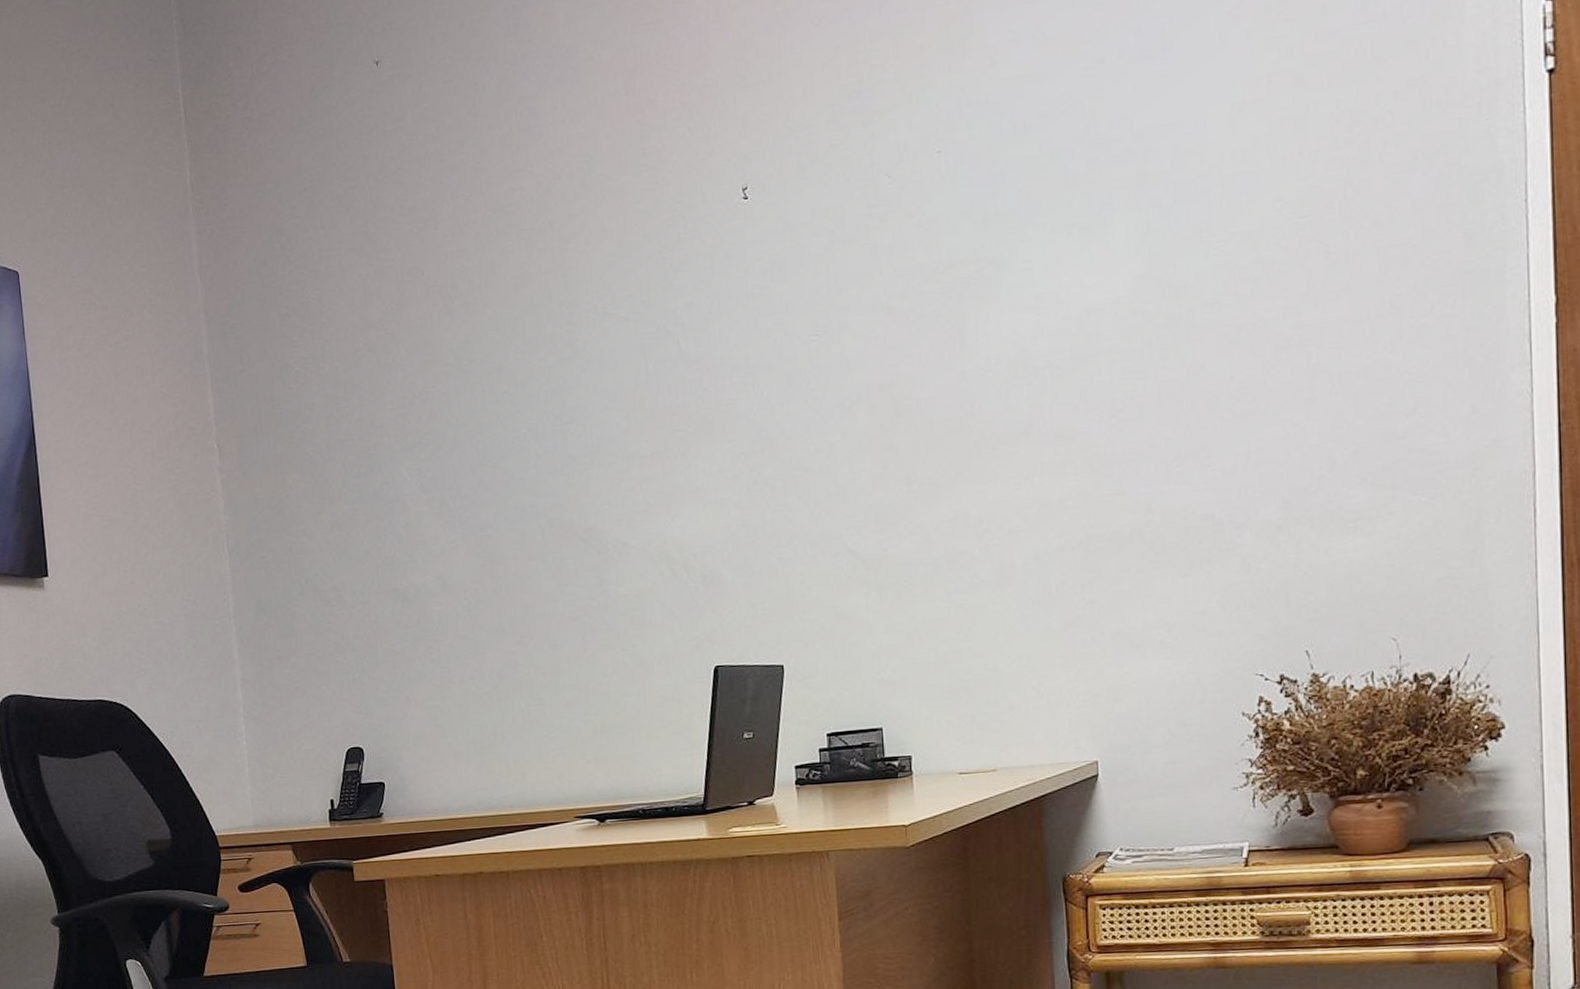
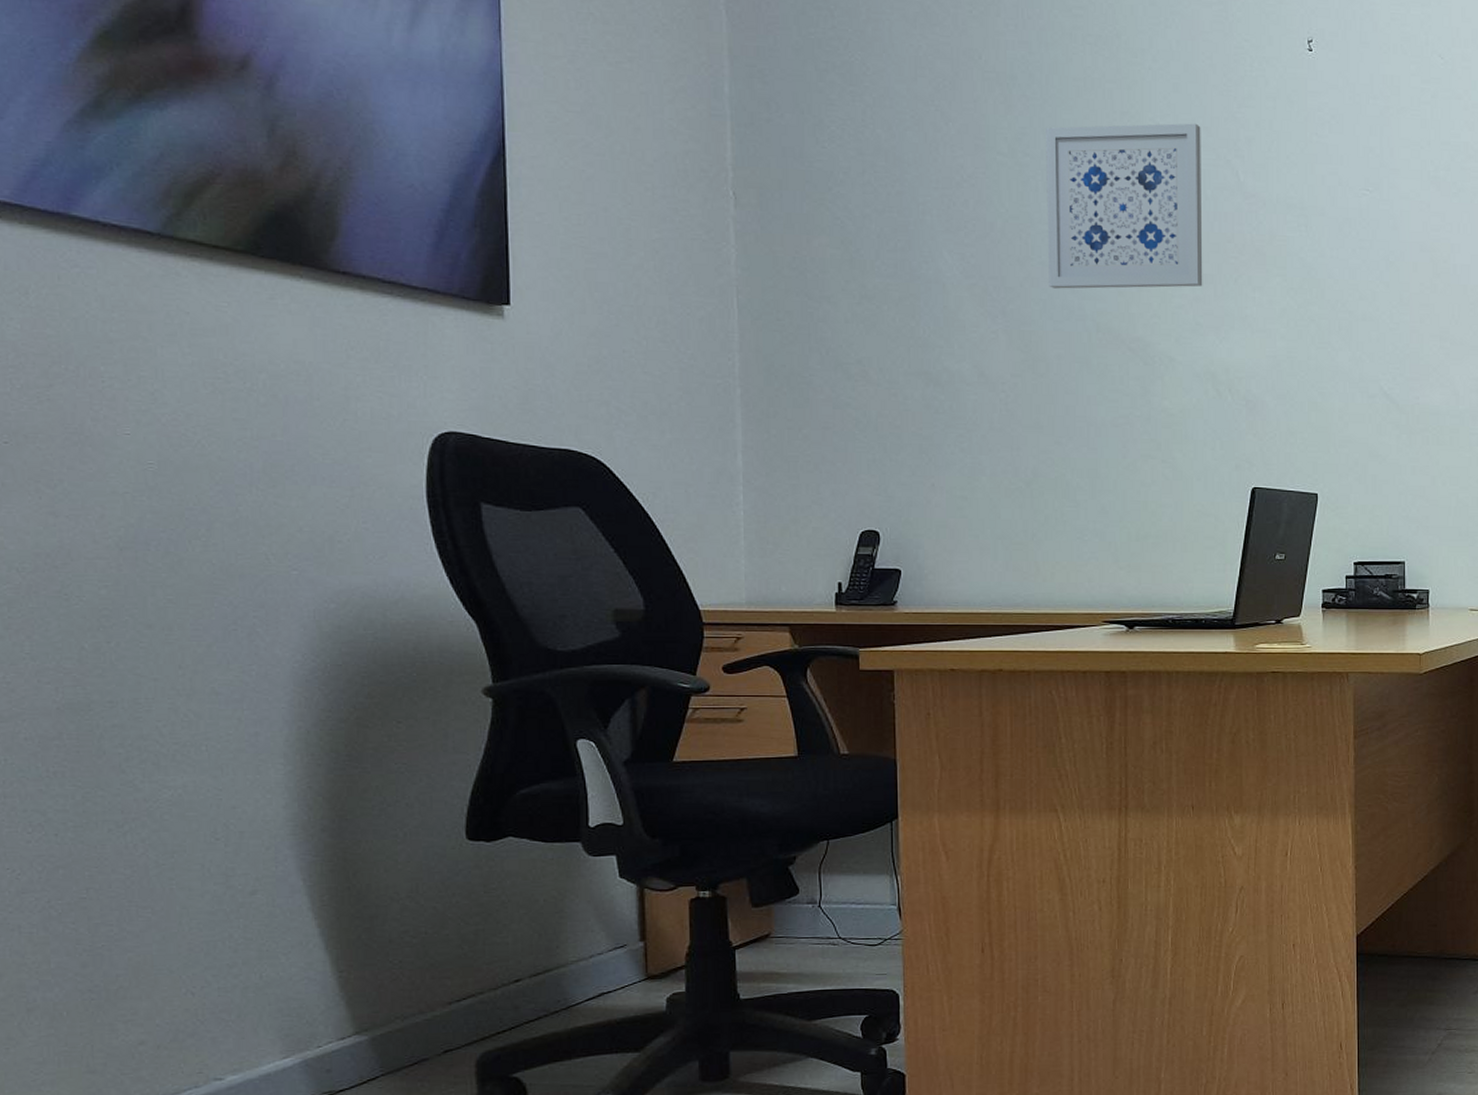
wall art: none [488,298,651,490] -> present [1046,123,1203,289]

